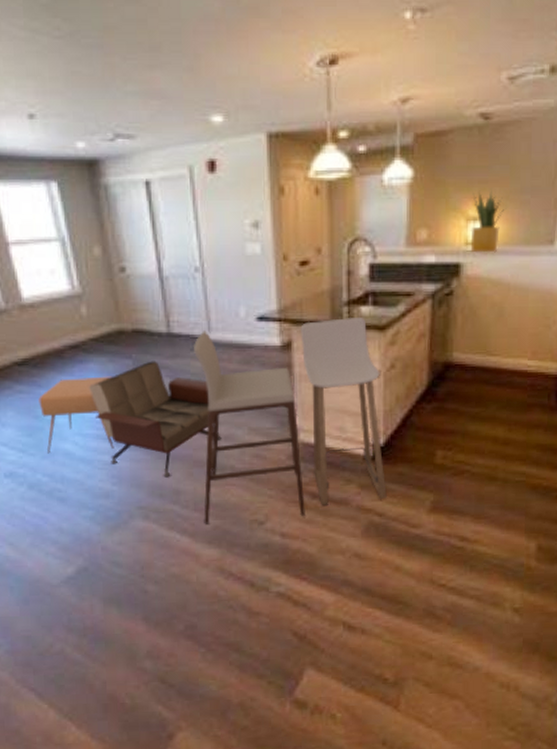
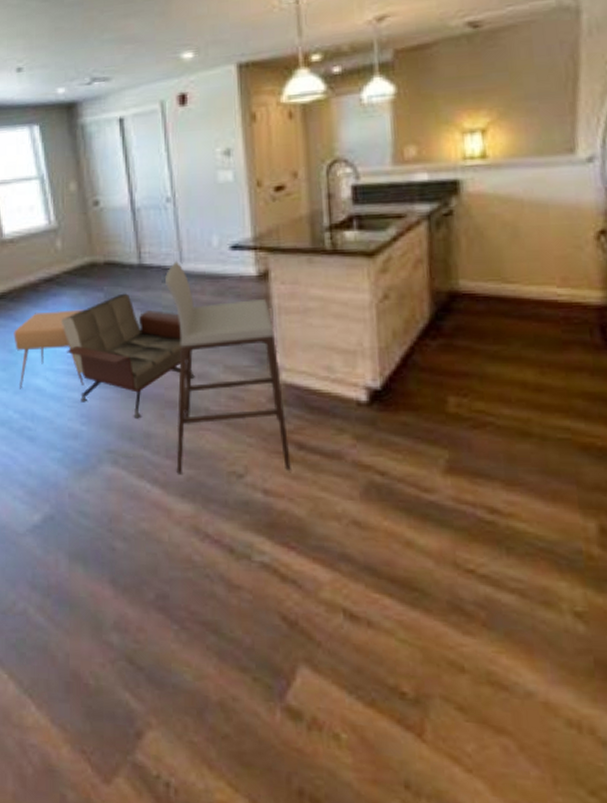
bar stool: present [300,316,387,505] -> none [278,242,389,459]
planter: present [470,190,505,253] -> none [466,99,508,168]

